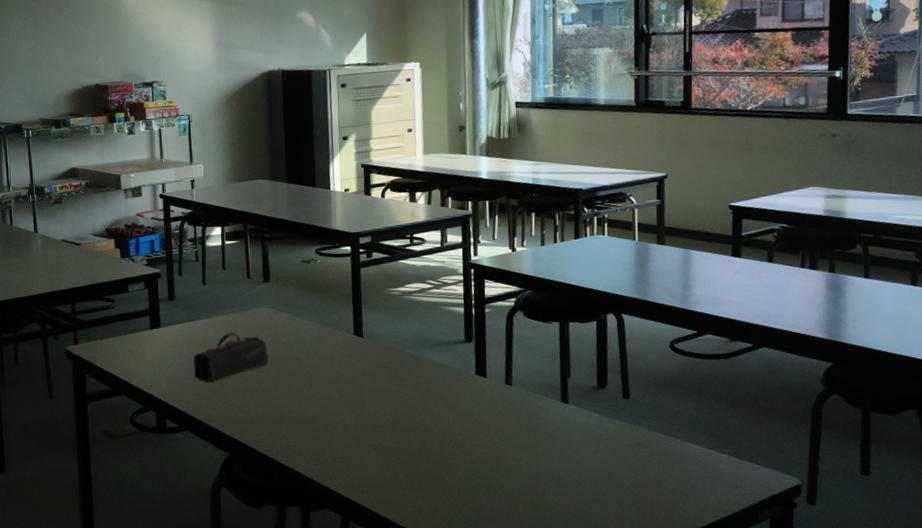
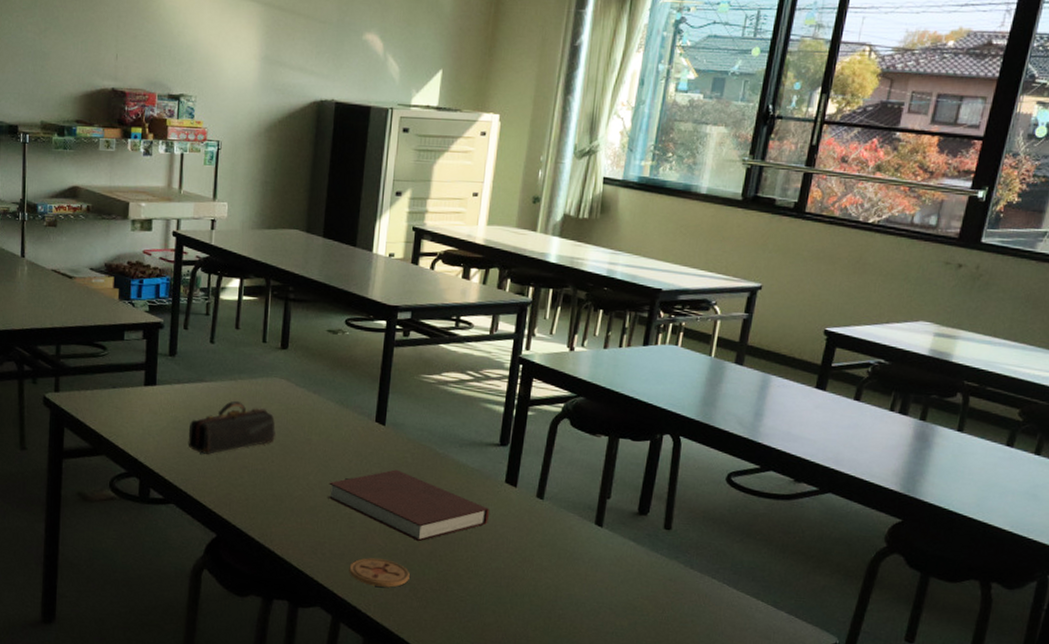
notebook: none [321,375,466,438] -> present [327,469,489,542]
coaster: none [350,457,405,483] -> present [349,558,410,588]

